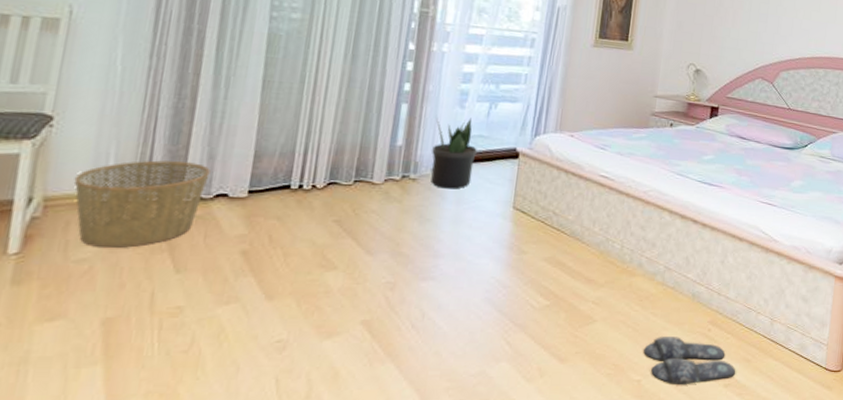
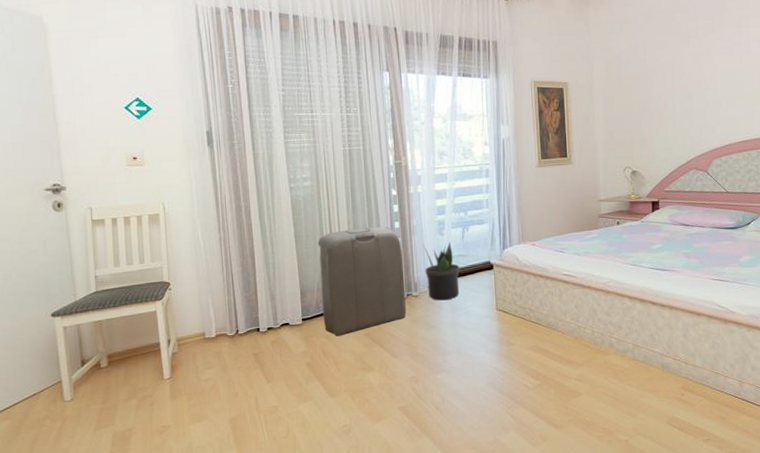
basket: present [73,160,211,248] -> none [191,303,275,369]
suitcase: none [279,82,408,220] -> present [318,226,406,337]
slippers: present [644,337,736,384] -> none [626,402,713,442]

